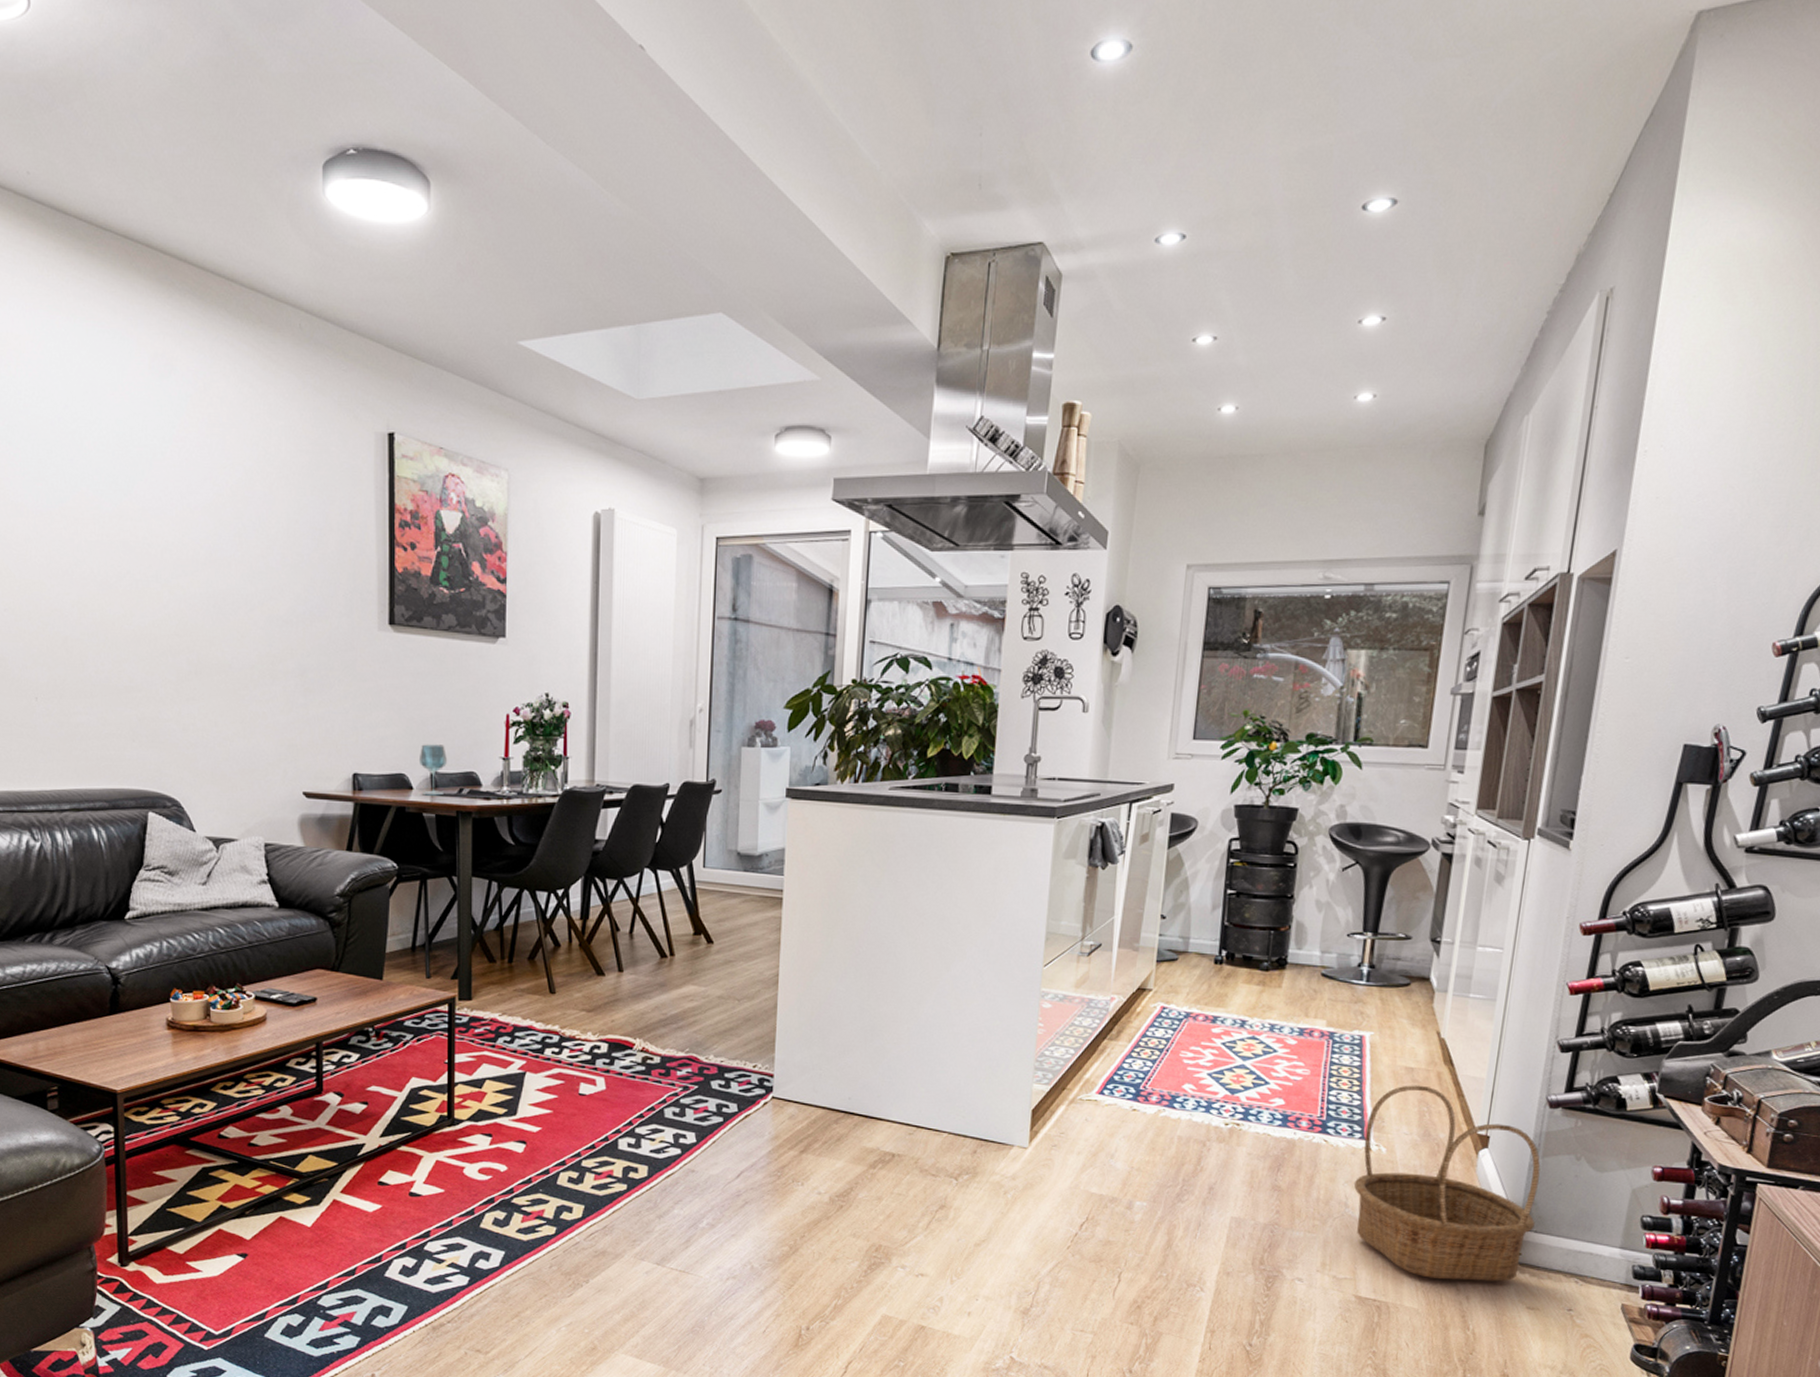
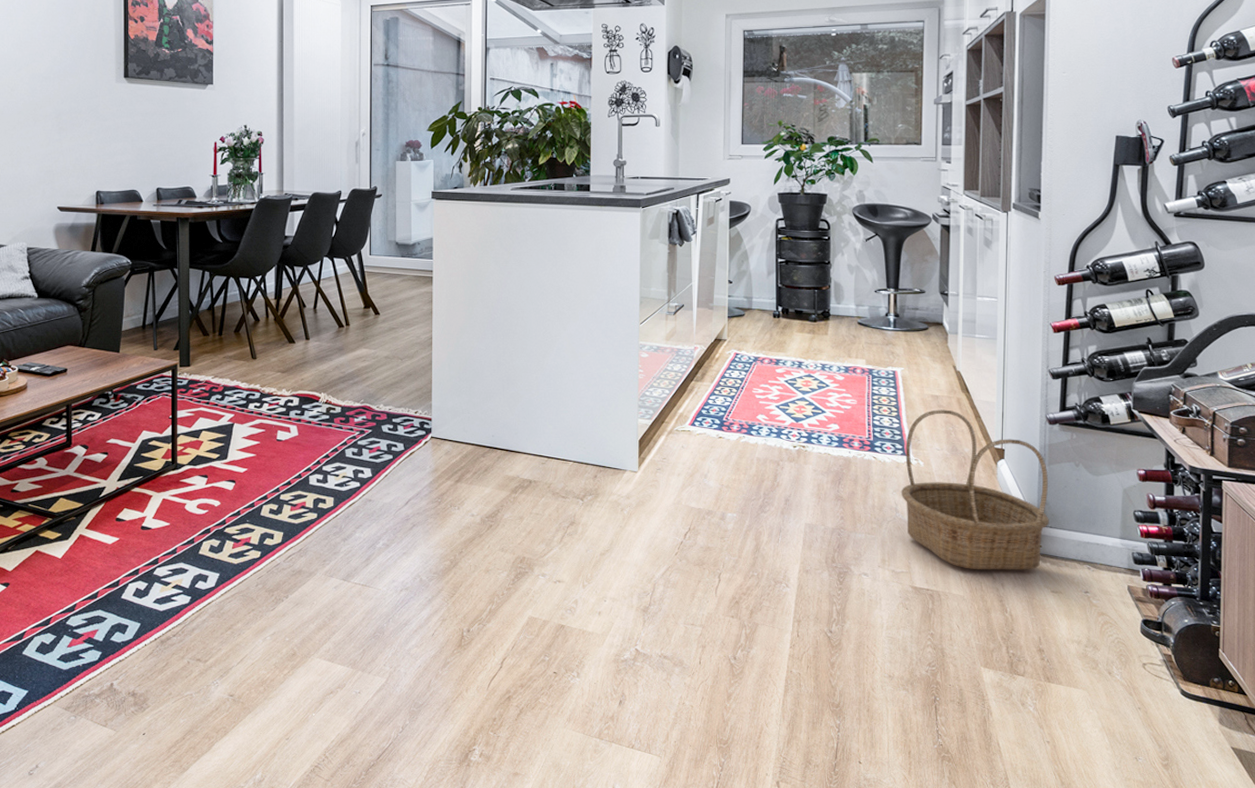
wine glass: present [418,744,448,796] -> none [147,167,170,206]

